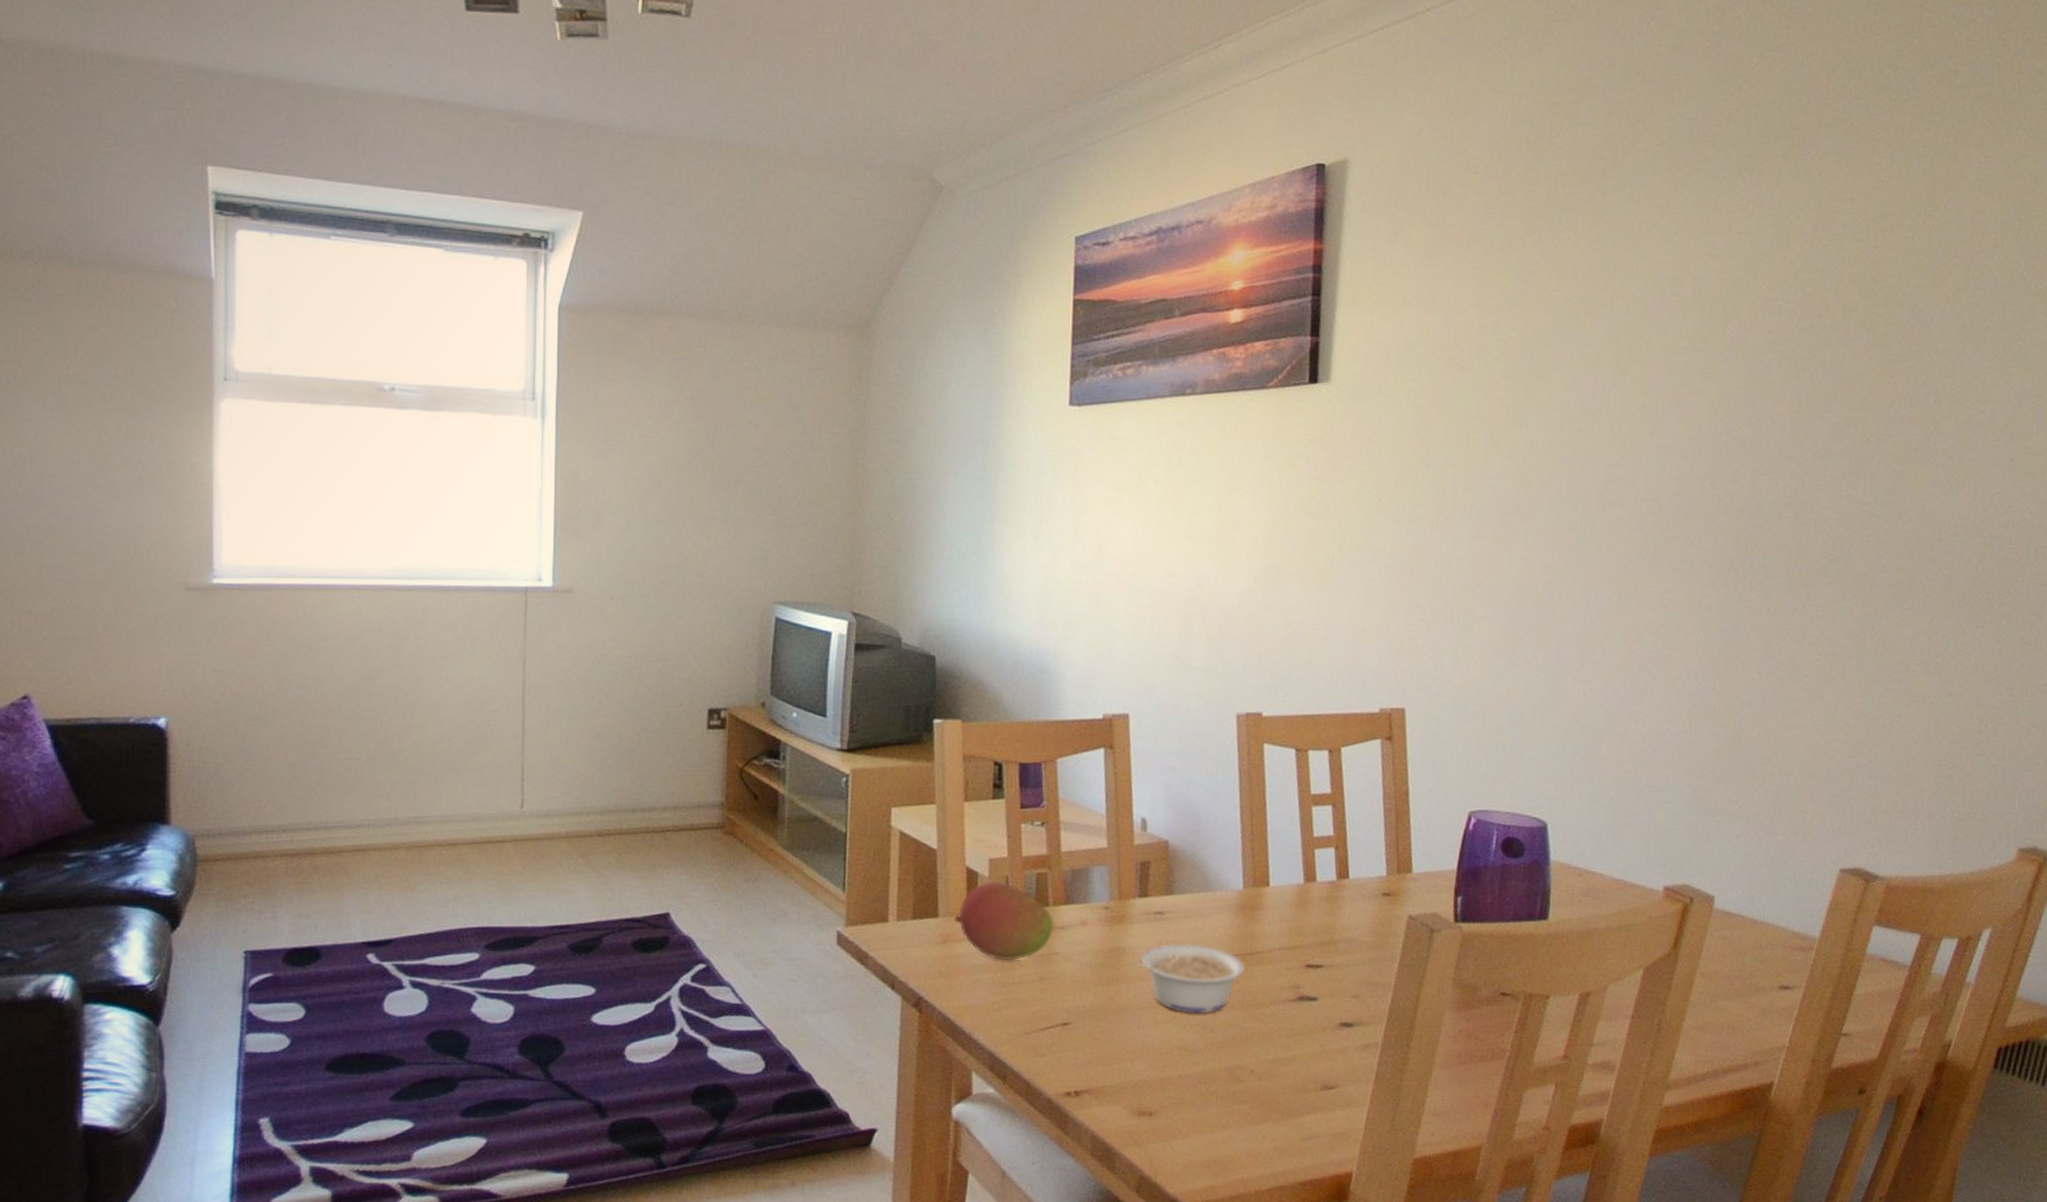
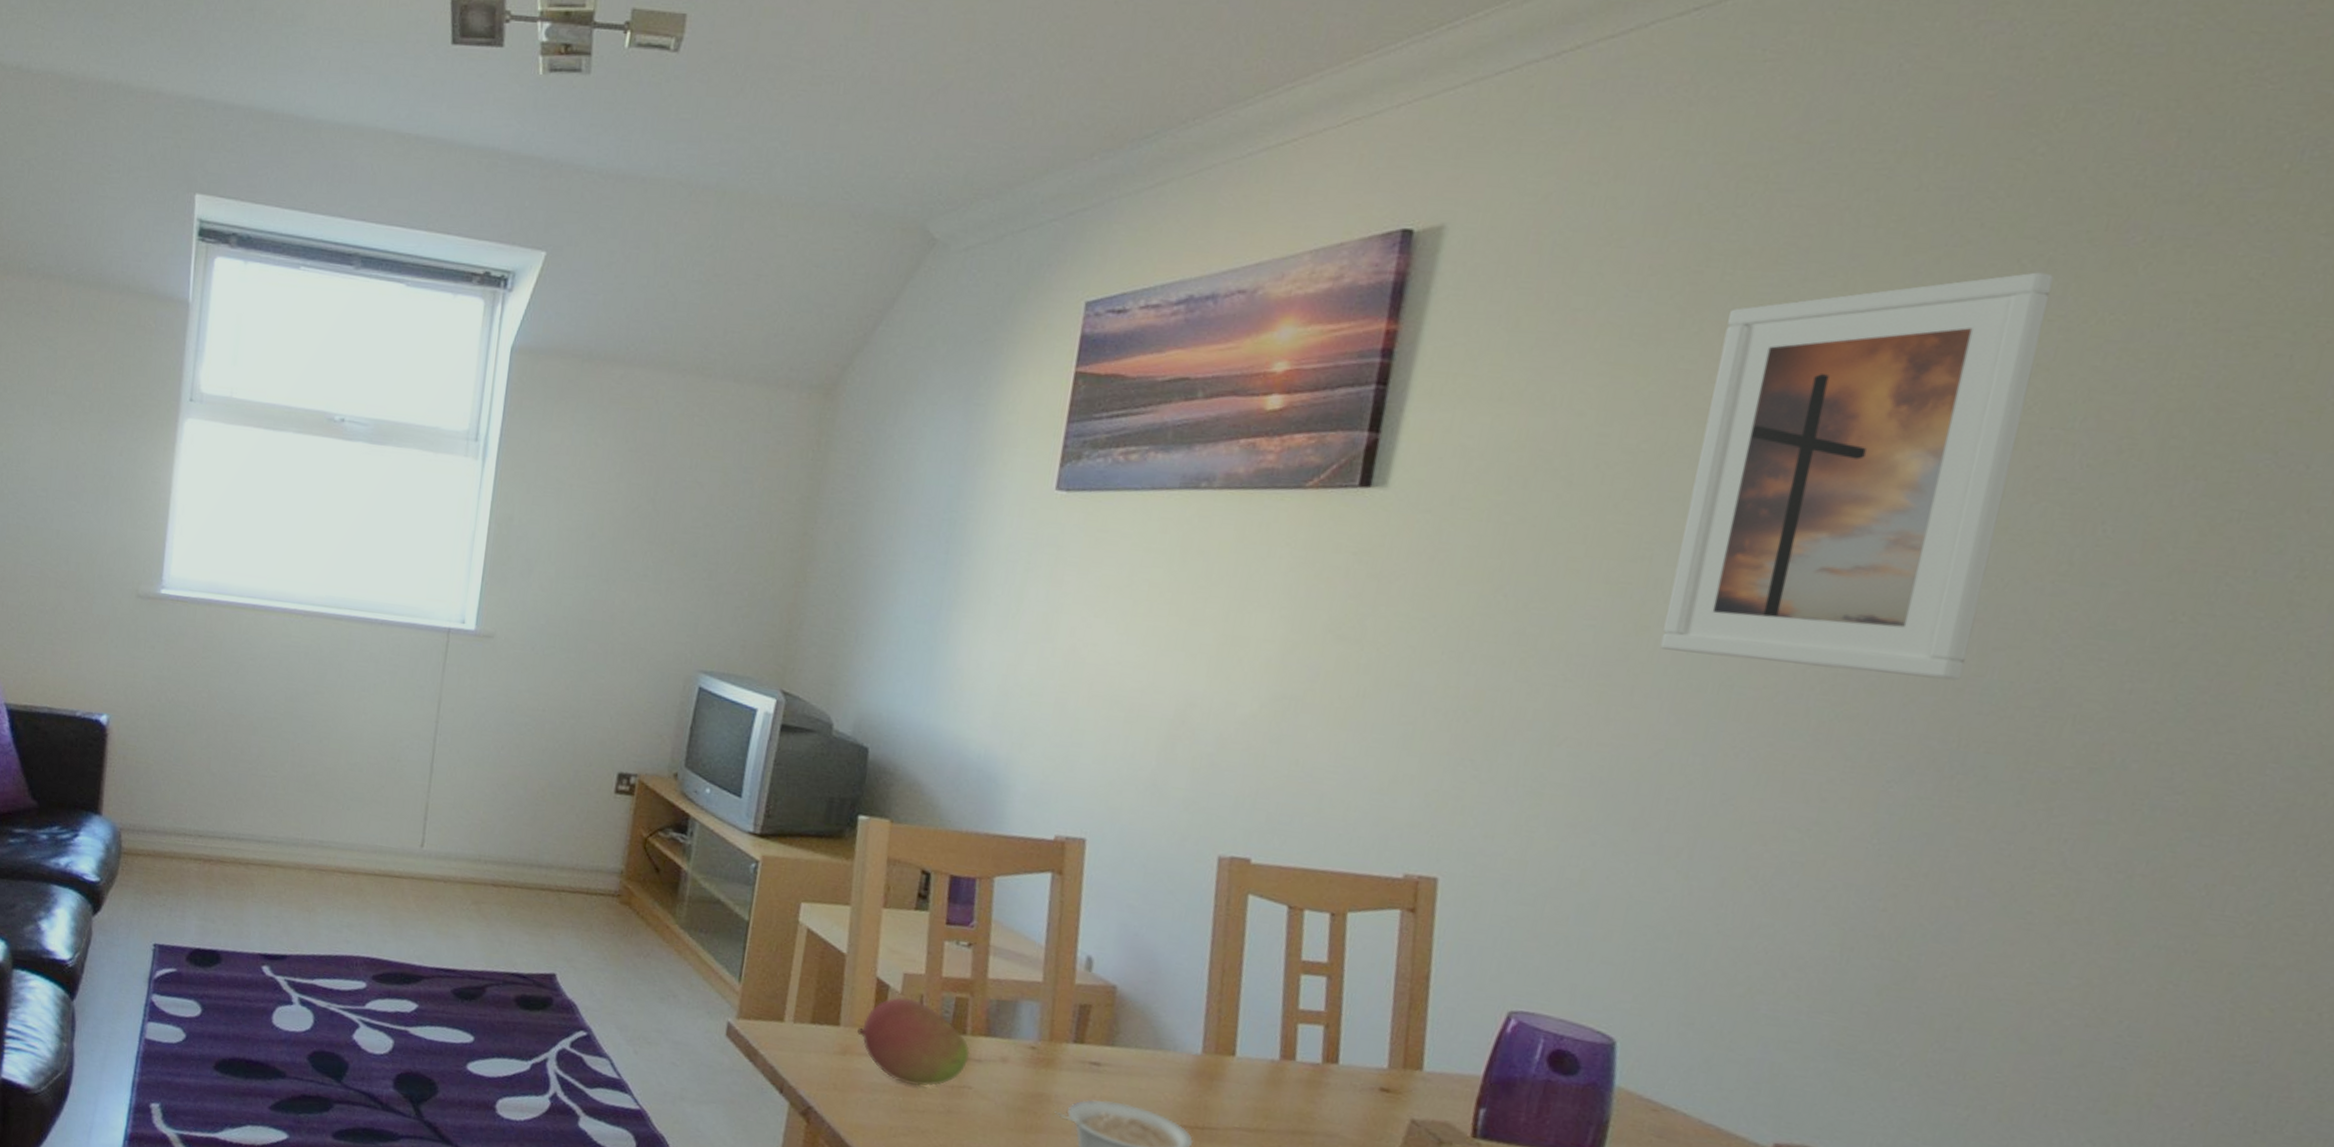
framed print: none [1541,181,1764,502] -> present [1660,272,2054,681]

